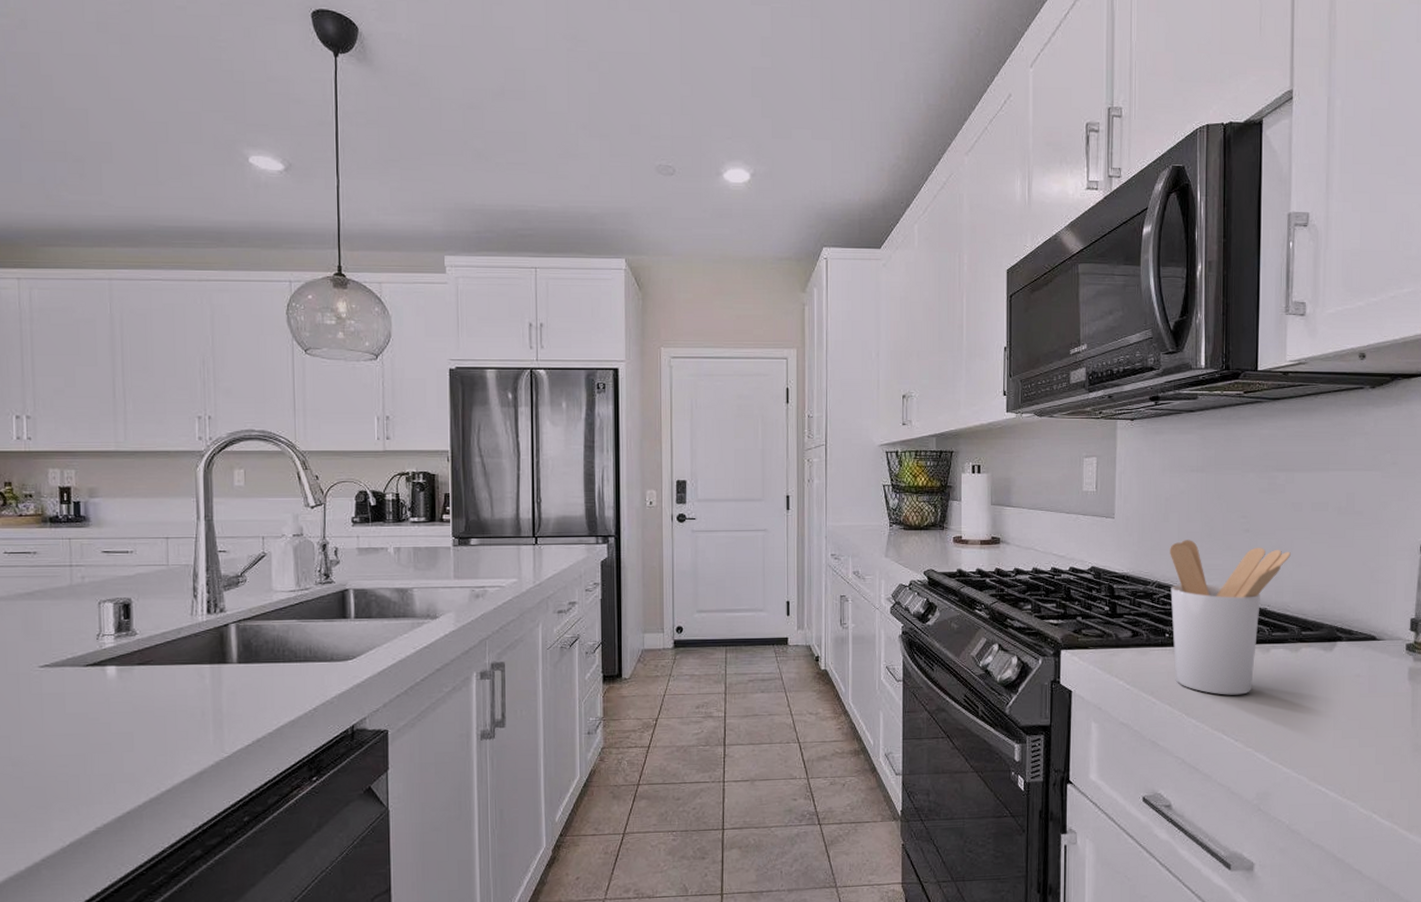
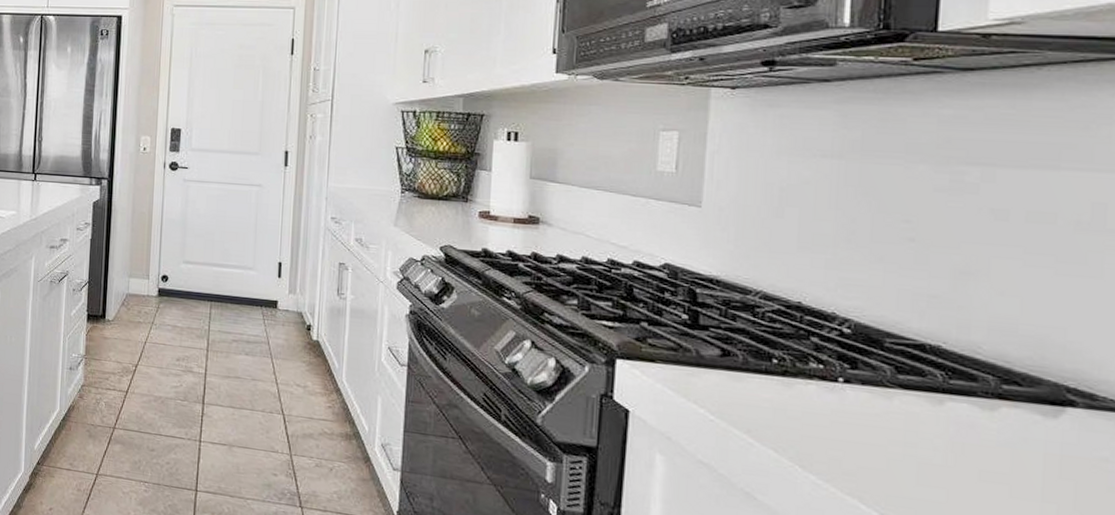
utensil holder: present [1170,540,1291,695] -> none [782,243,986,456]

